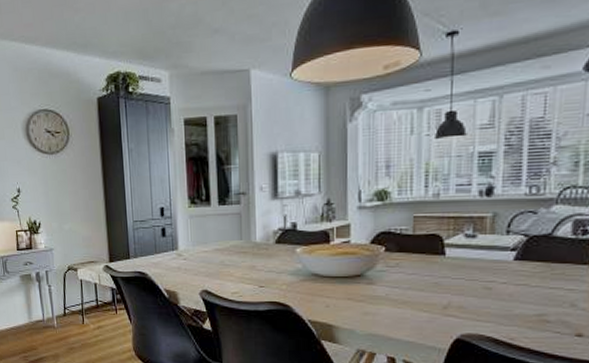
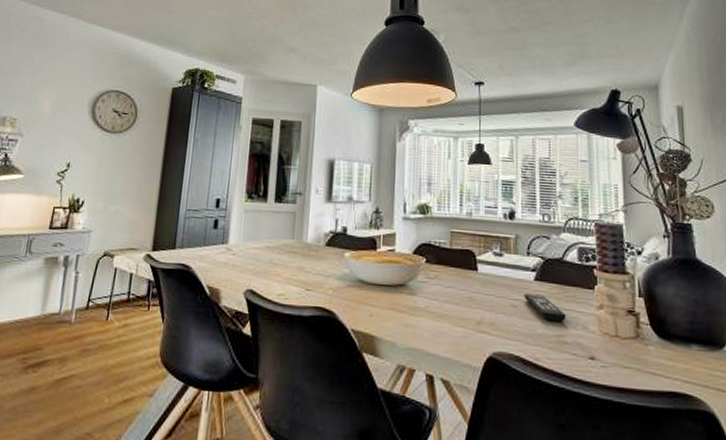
remote control: none [500,275,551,301] -> present [524,294,566,322]

